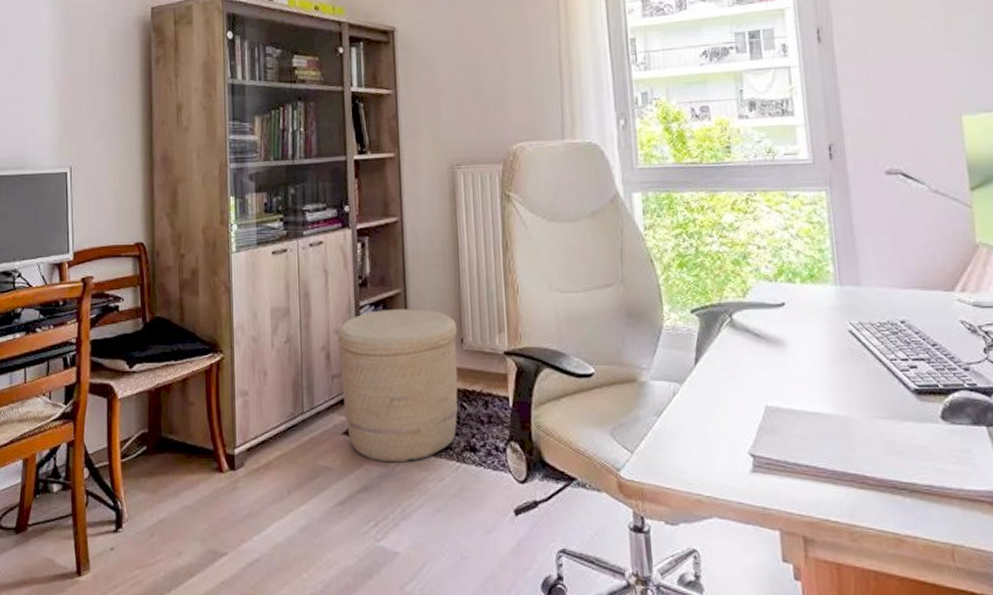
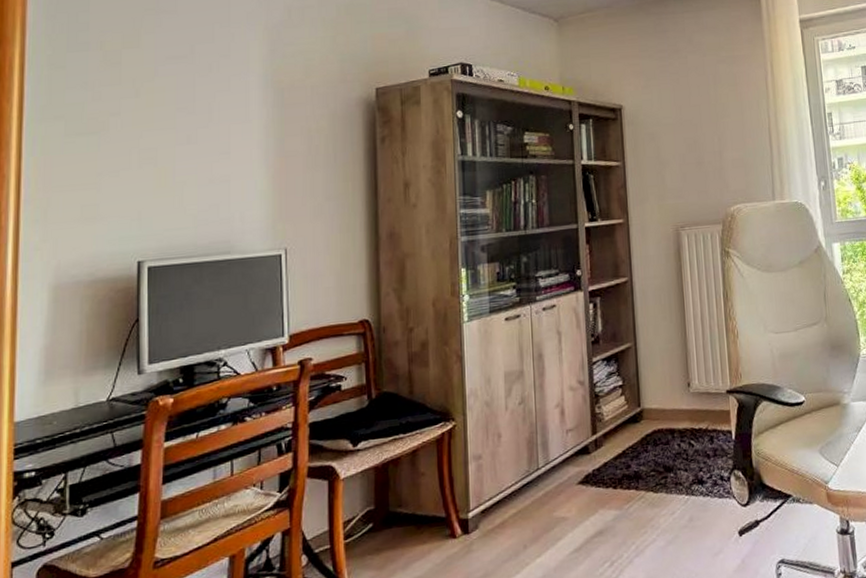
basket: present [337,309,458,463] -> none [571,359,686,505]

